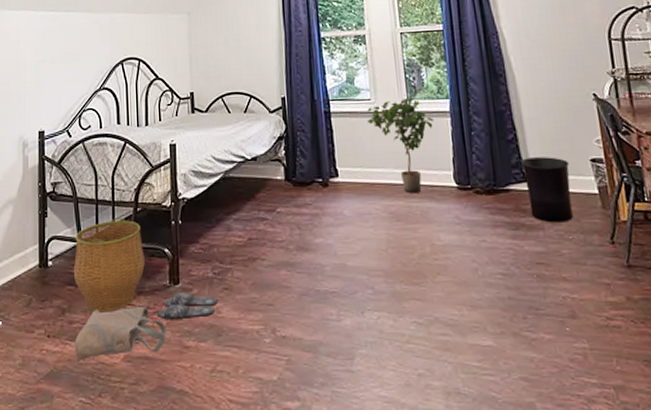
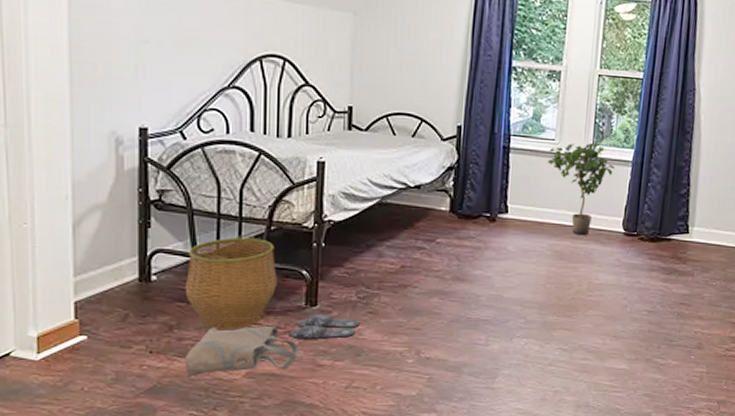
waste bin: present [521,157,573,223] -> none [685,212,729,271]

